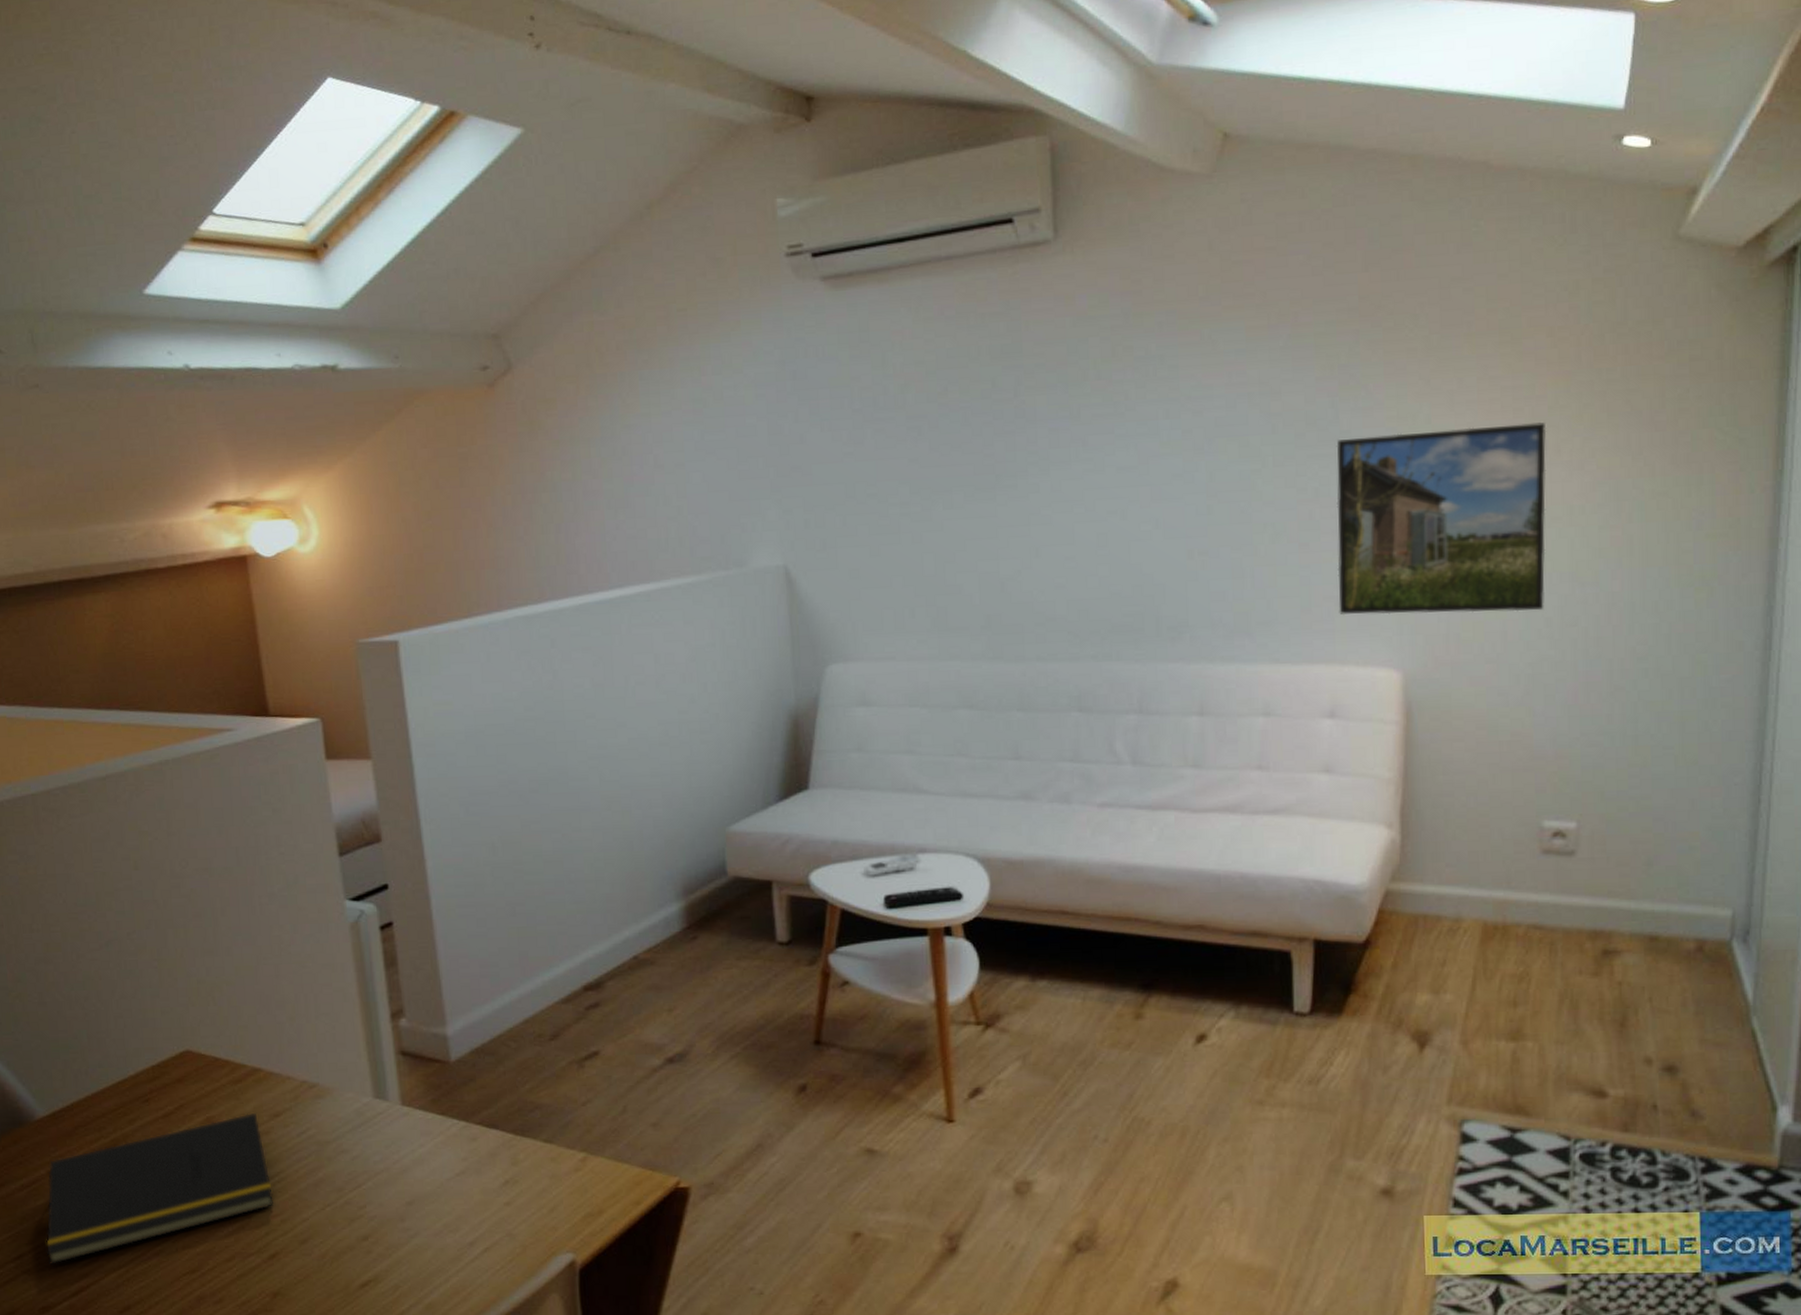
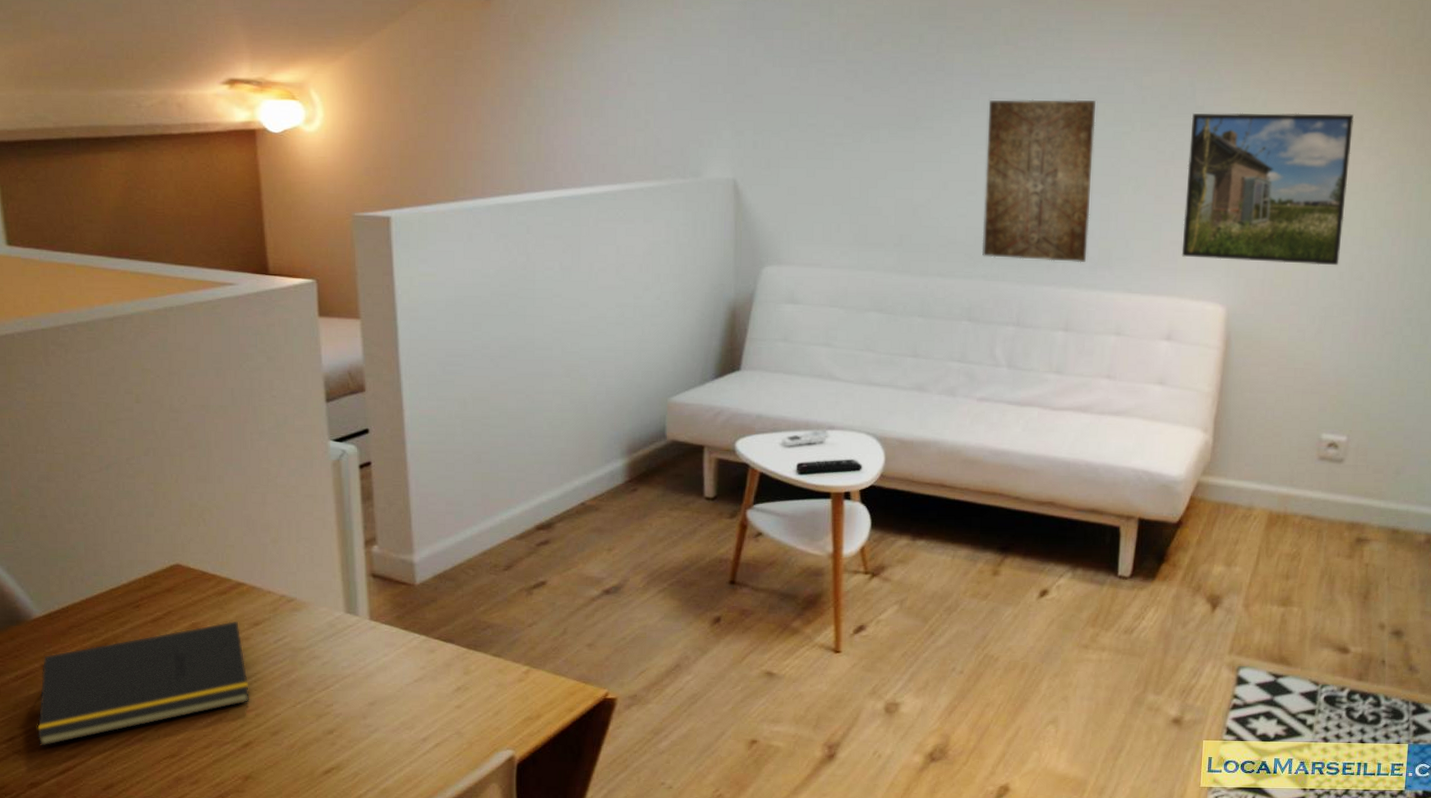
wall art: none [1082,436,1220,634] -> present [982,99,1096,263]

